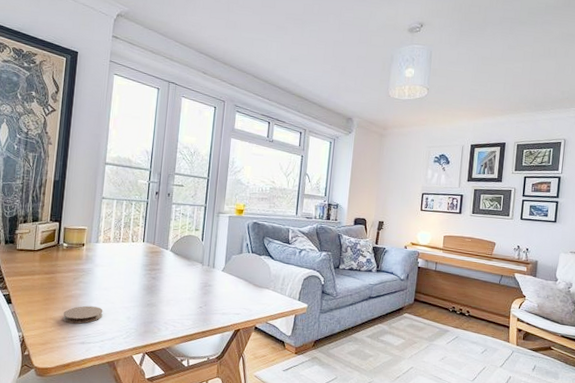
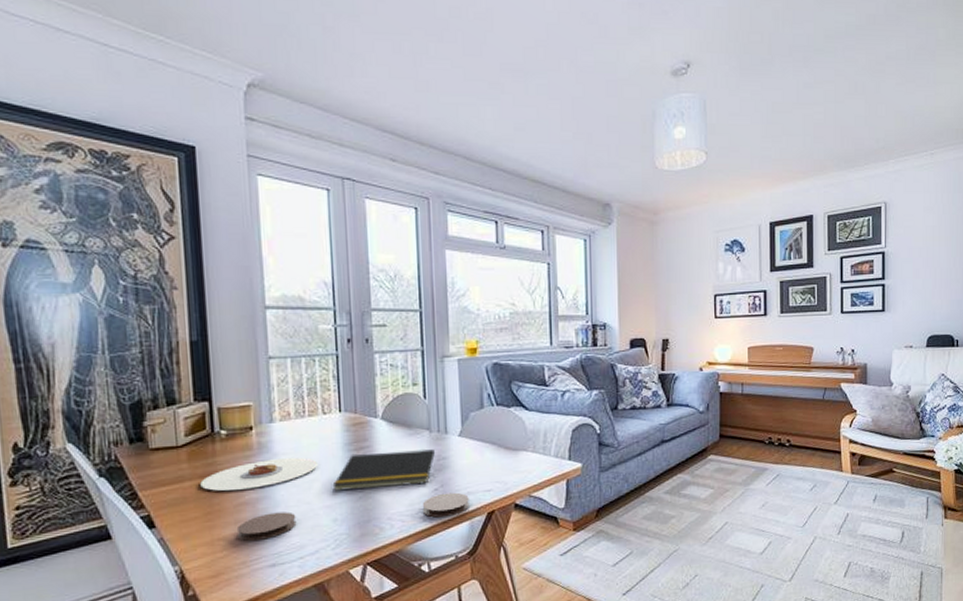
plate: none [45,268,124,287] -> present [200,457,319,491]
notepad: none [130,273,204,302] -> present [332,449,435,491]
coaster: none [189,310,223,329] -> present [422,492,469,518]

